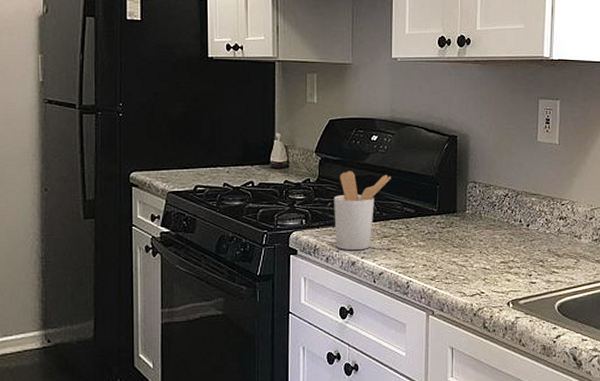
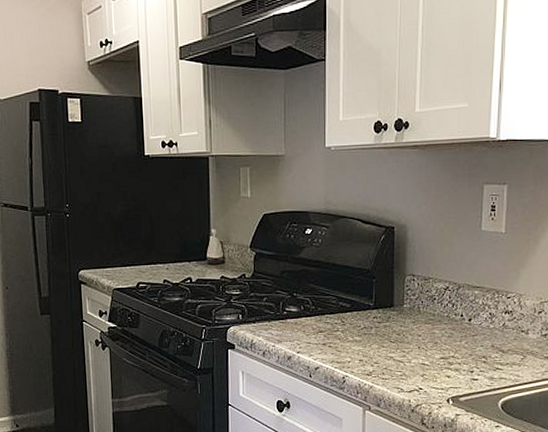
utensil holder: present [334,171,391,251] -> none [269,265,326,346]

